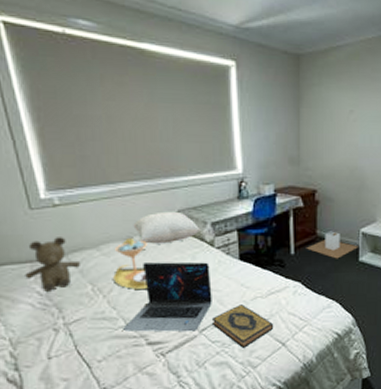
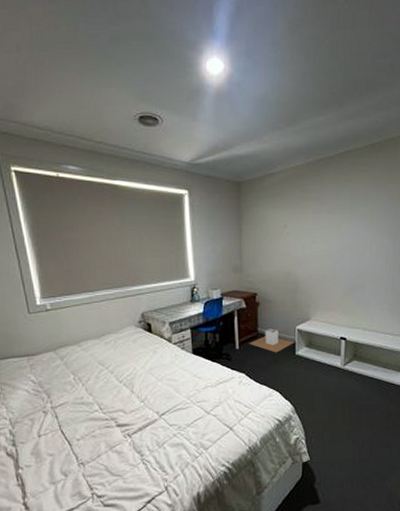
teddy bear: present [25,237,80,292] -> none [23,335,65,380]
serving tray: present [113,238,148,289] -> none [91,336,118,379]
laptop: present [123,262,212,332] -> none [97,355,170,416]
pillow: present [133,211,201,244] -> none [106,313,160,341]
hardback book: present [211,304,274,348] -> none [169,392,223,431]

